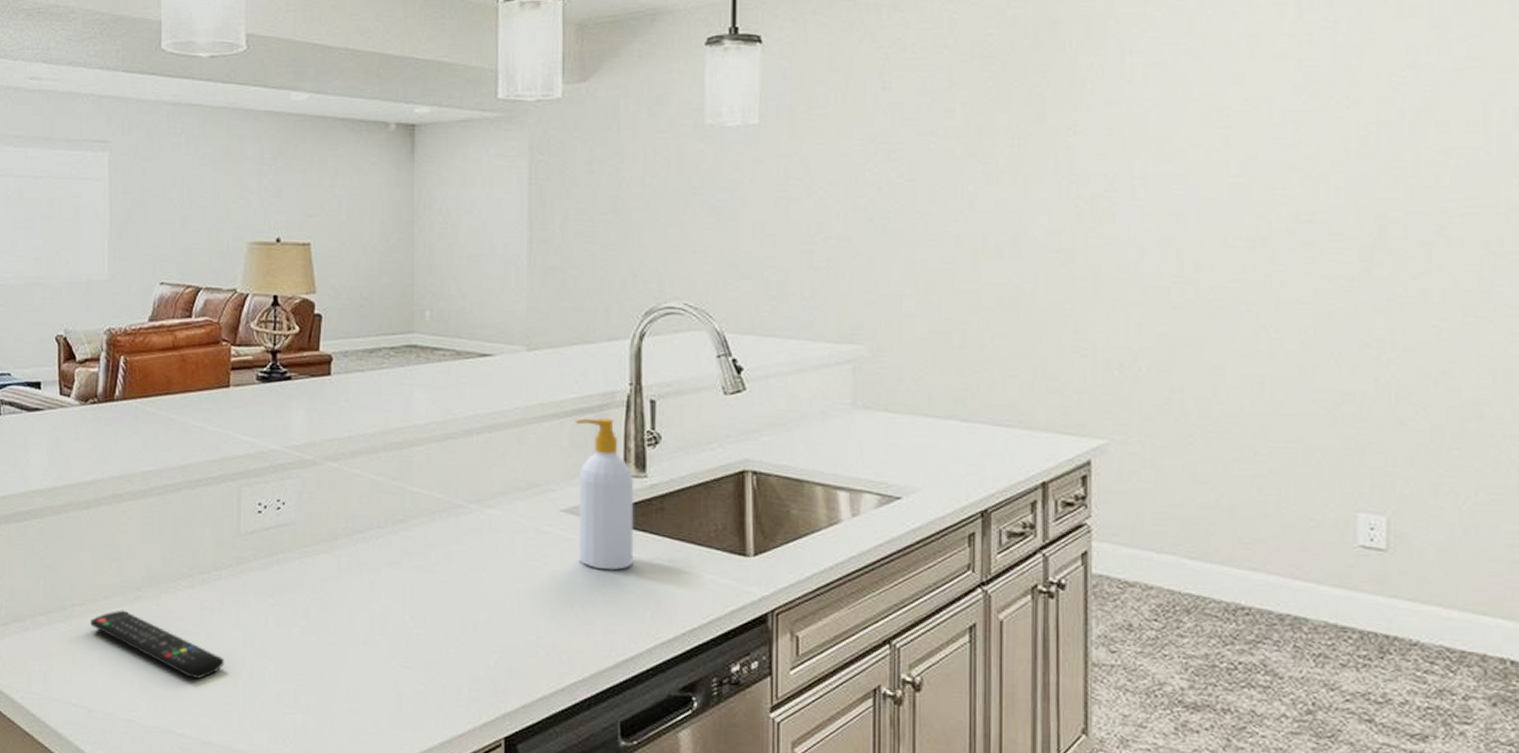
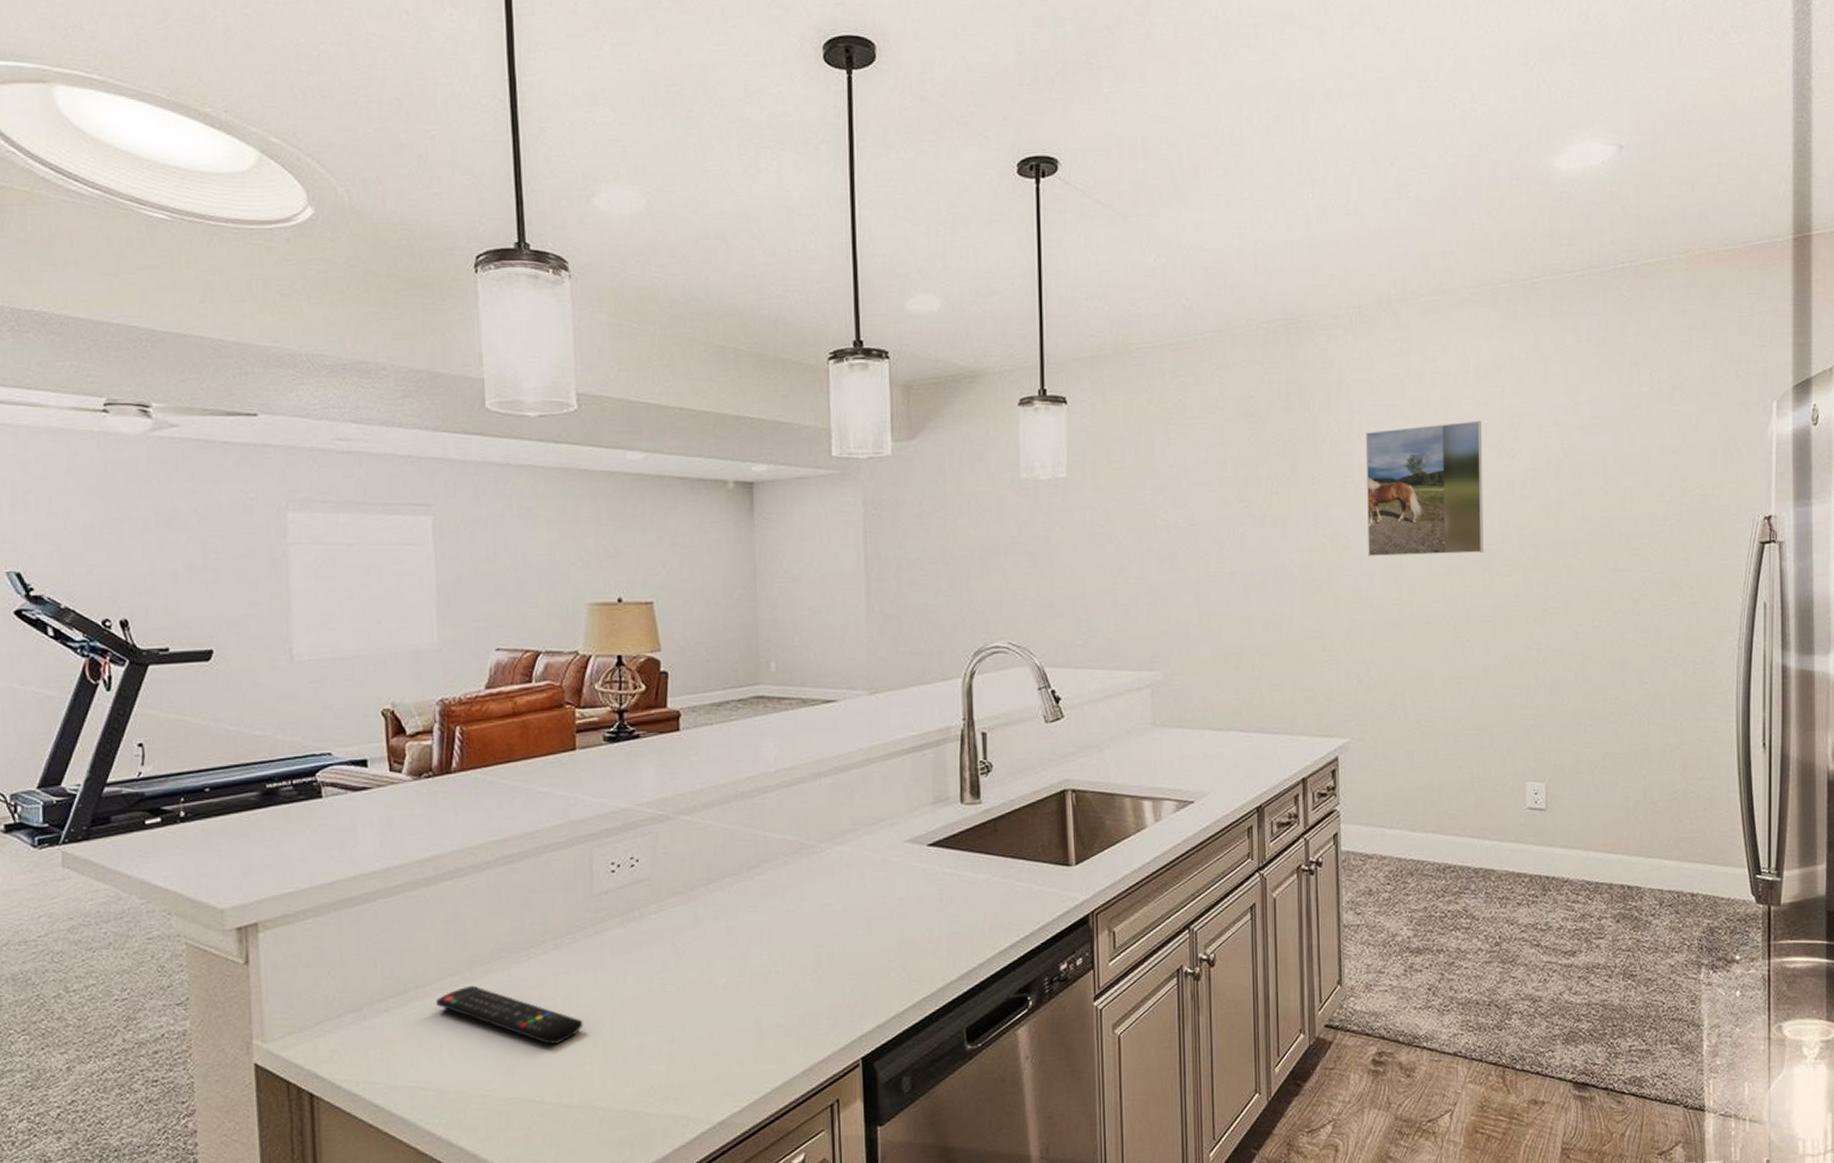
soap bottle: present [575,417,634,571] -> none [915,751,972,892]
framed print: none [1138,62,1304,224] -> present [1365,420,1484,556]

